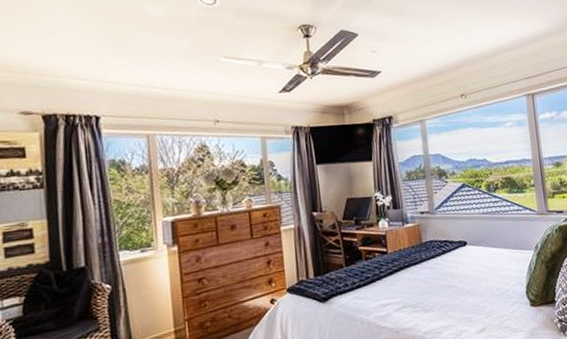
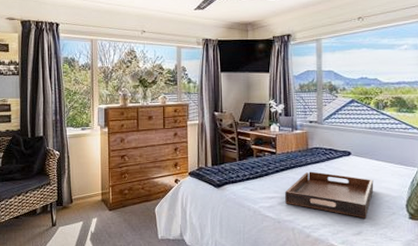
serving tray: none [401,268,494,314] -> present [285,171,374,219]

